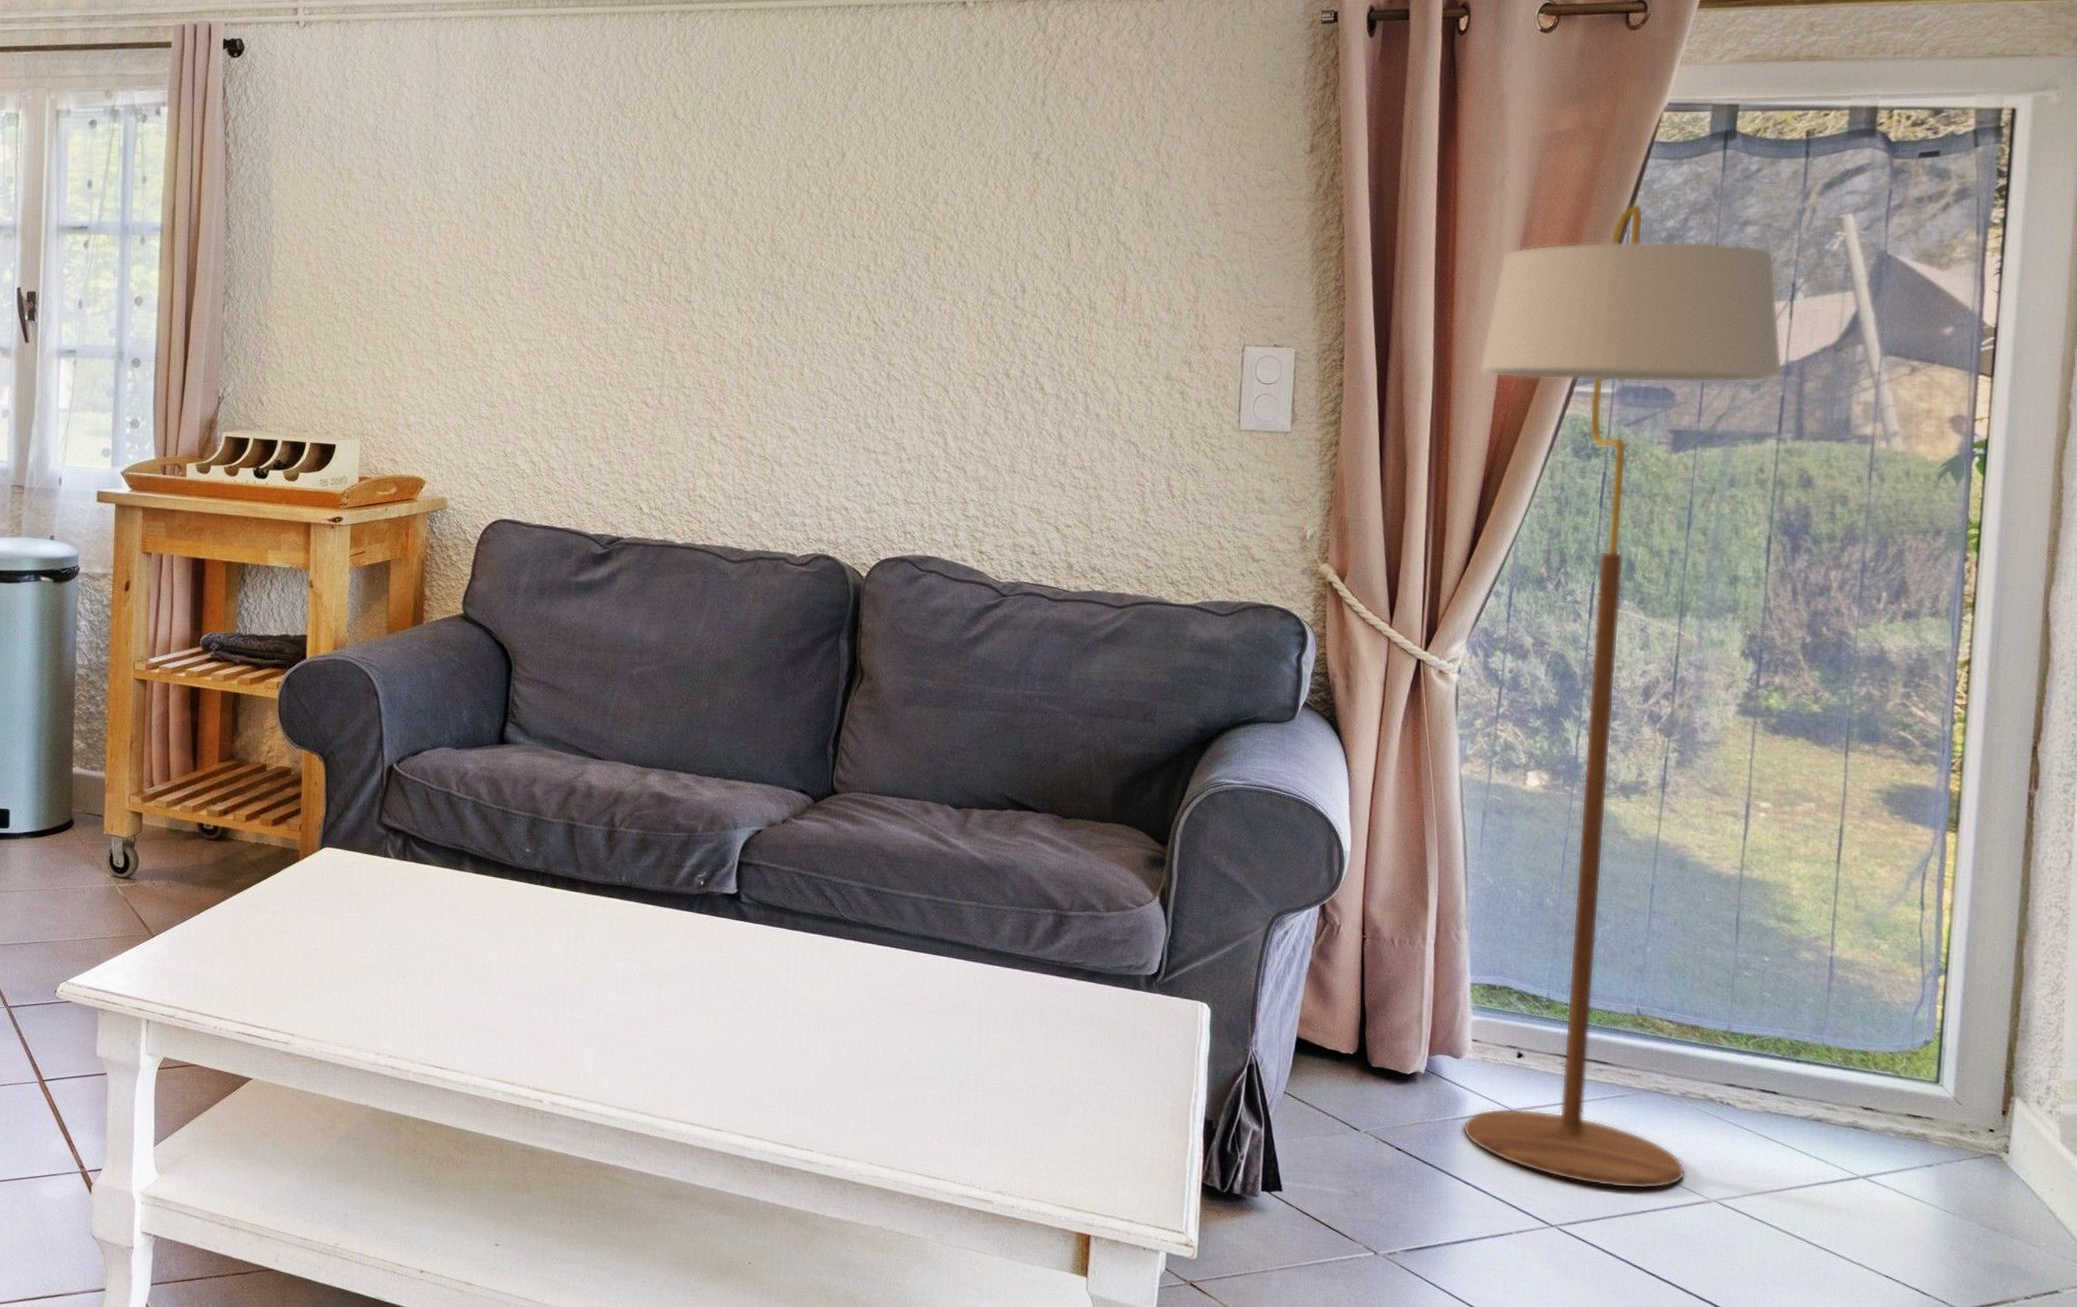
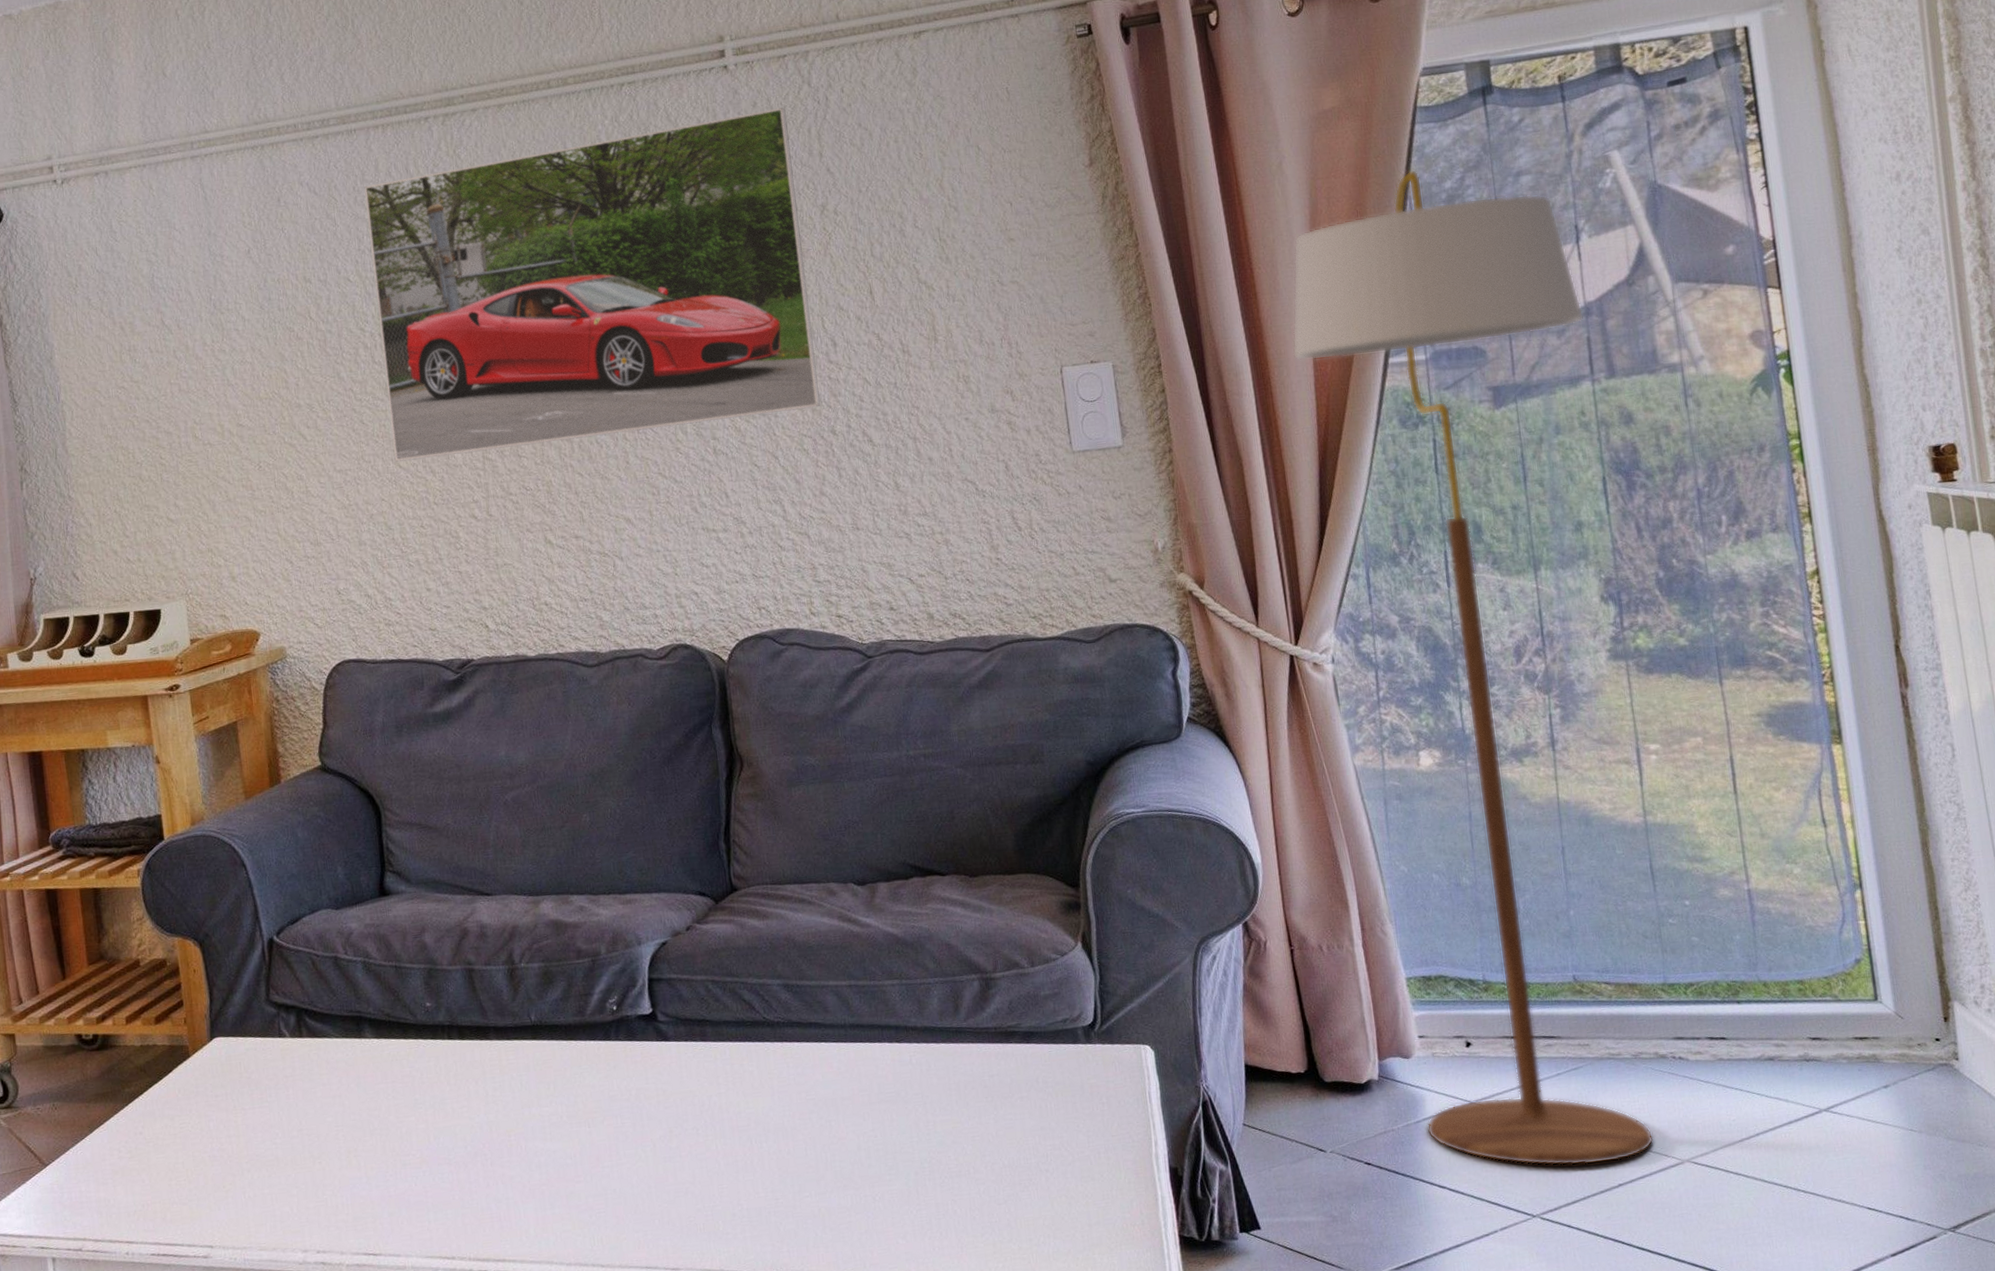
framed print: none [579,51,1016,349] -> present [364,108,821,462]

